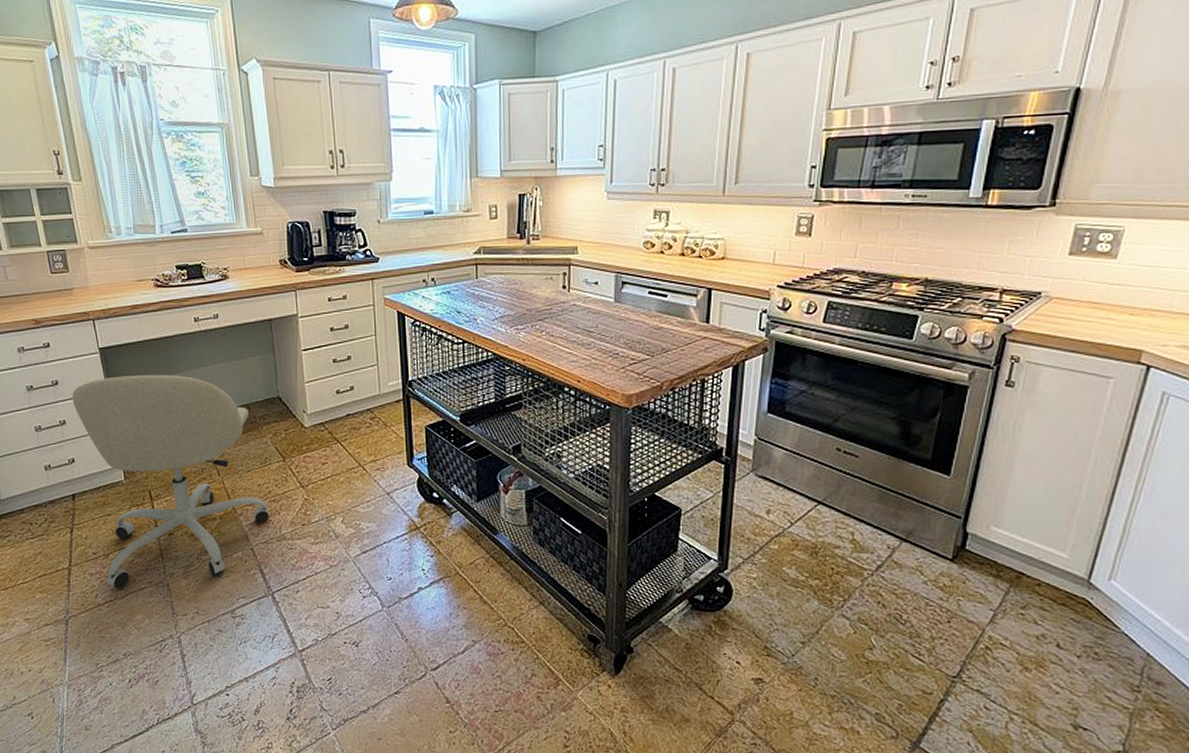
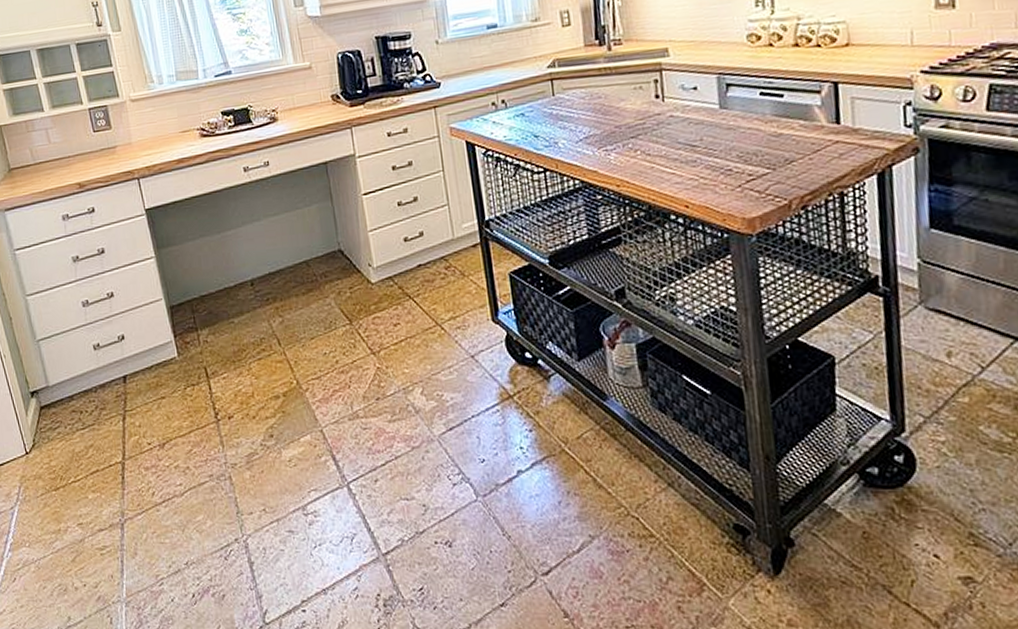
office chair: present [72,374,270,589] -> none [119,233,339,485]

